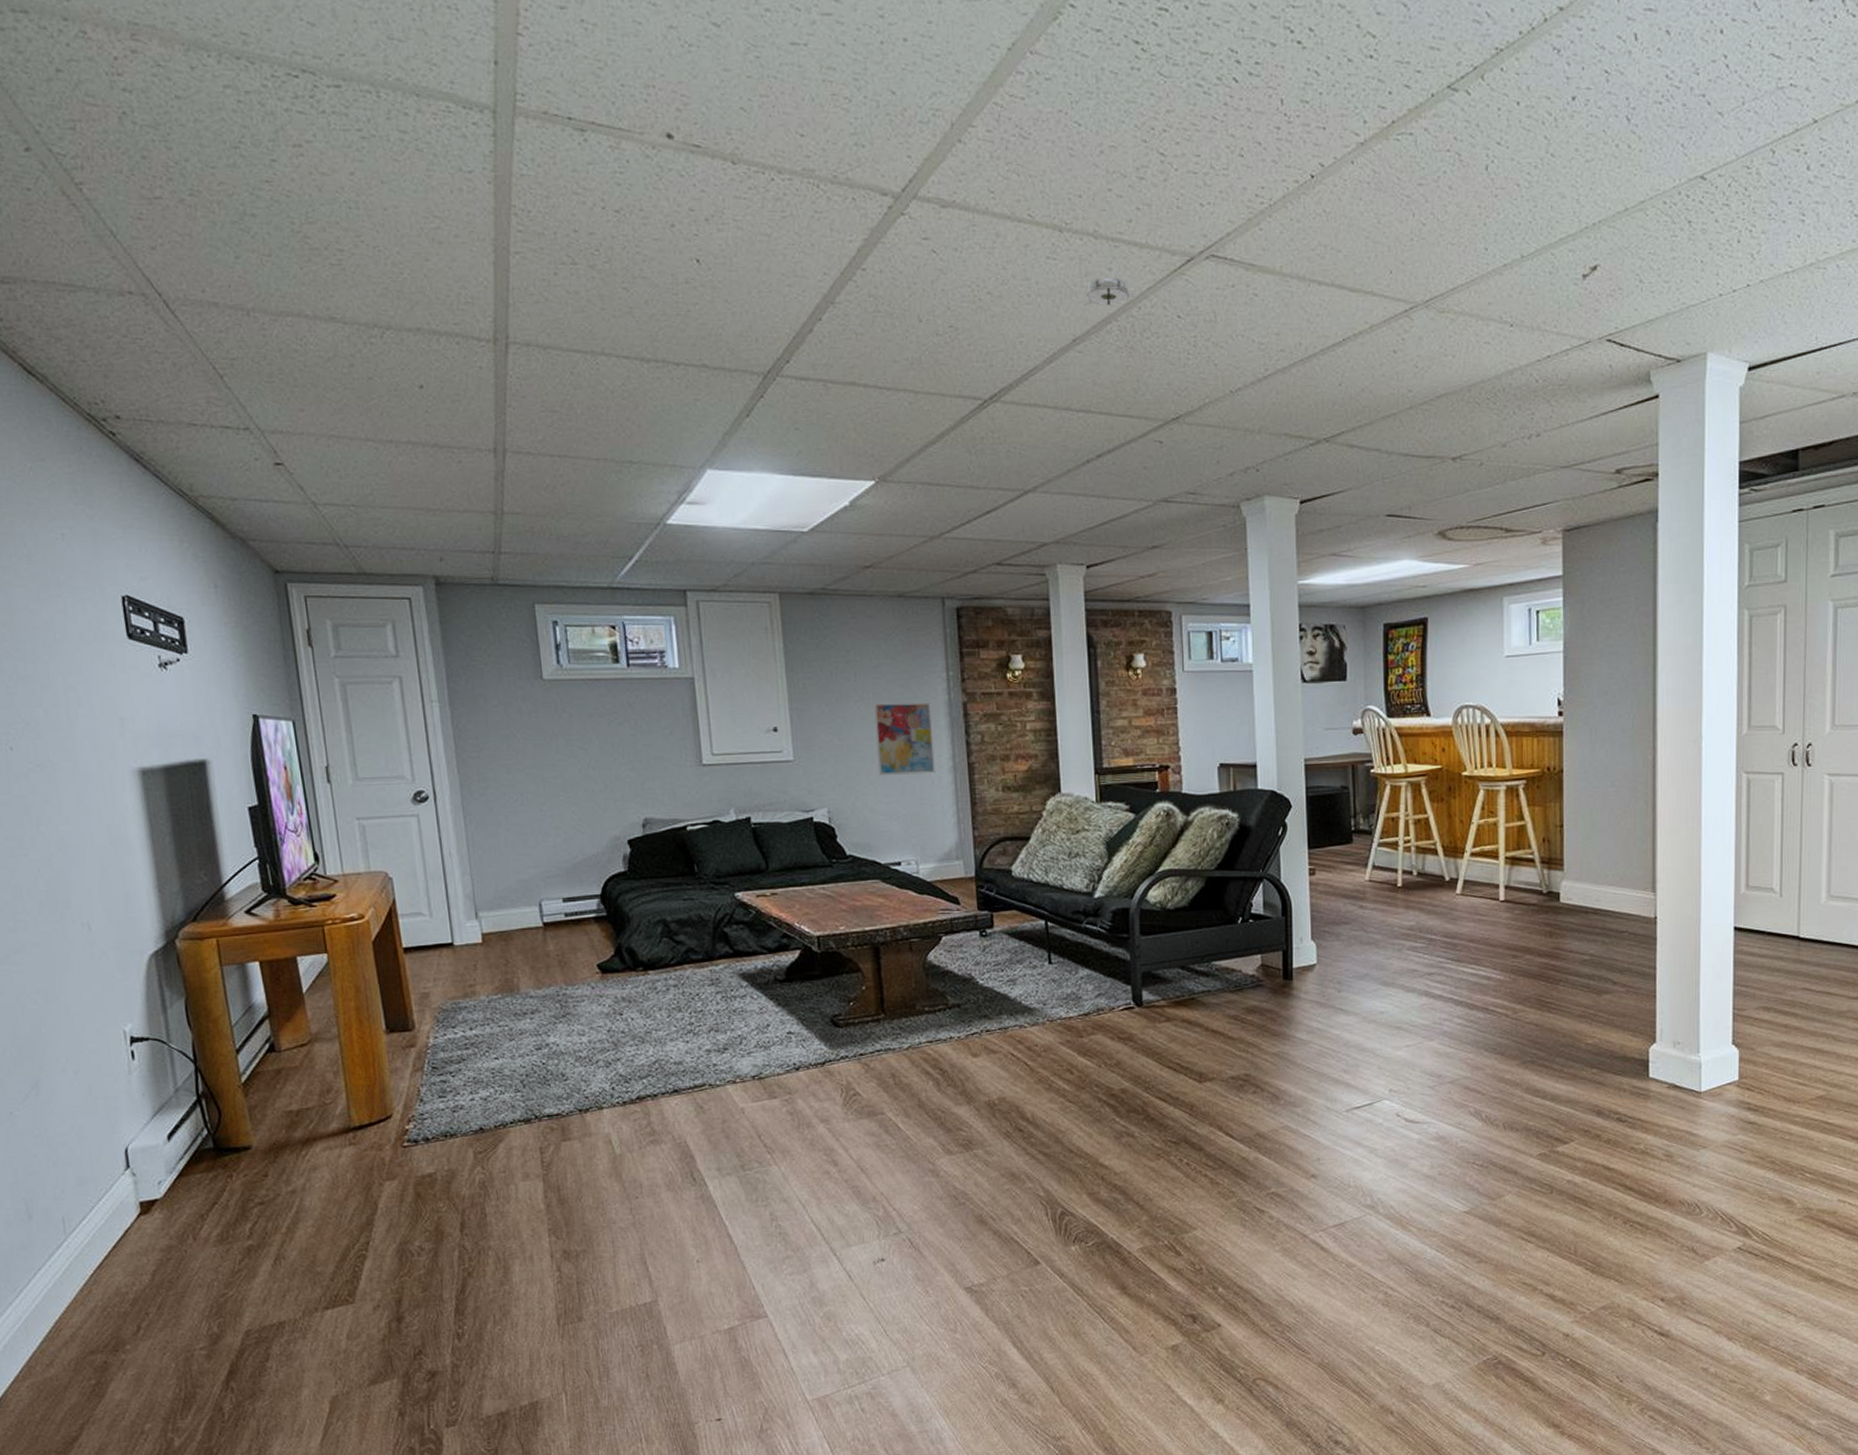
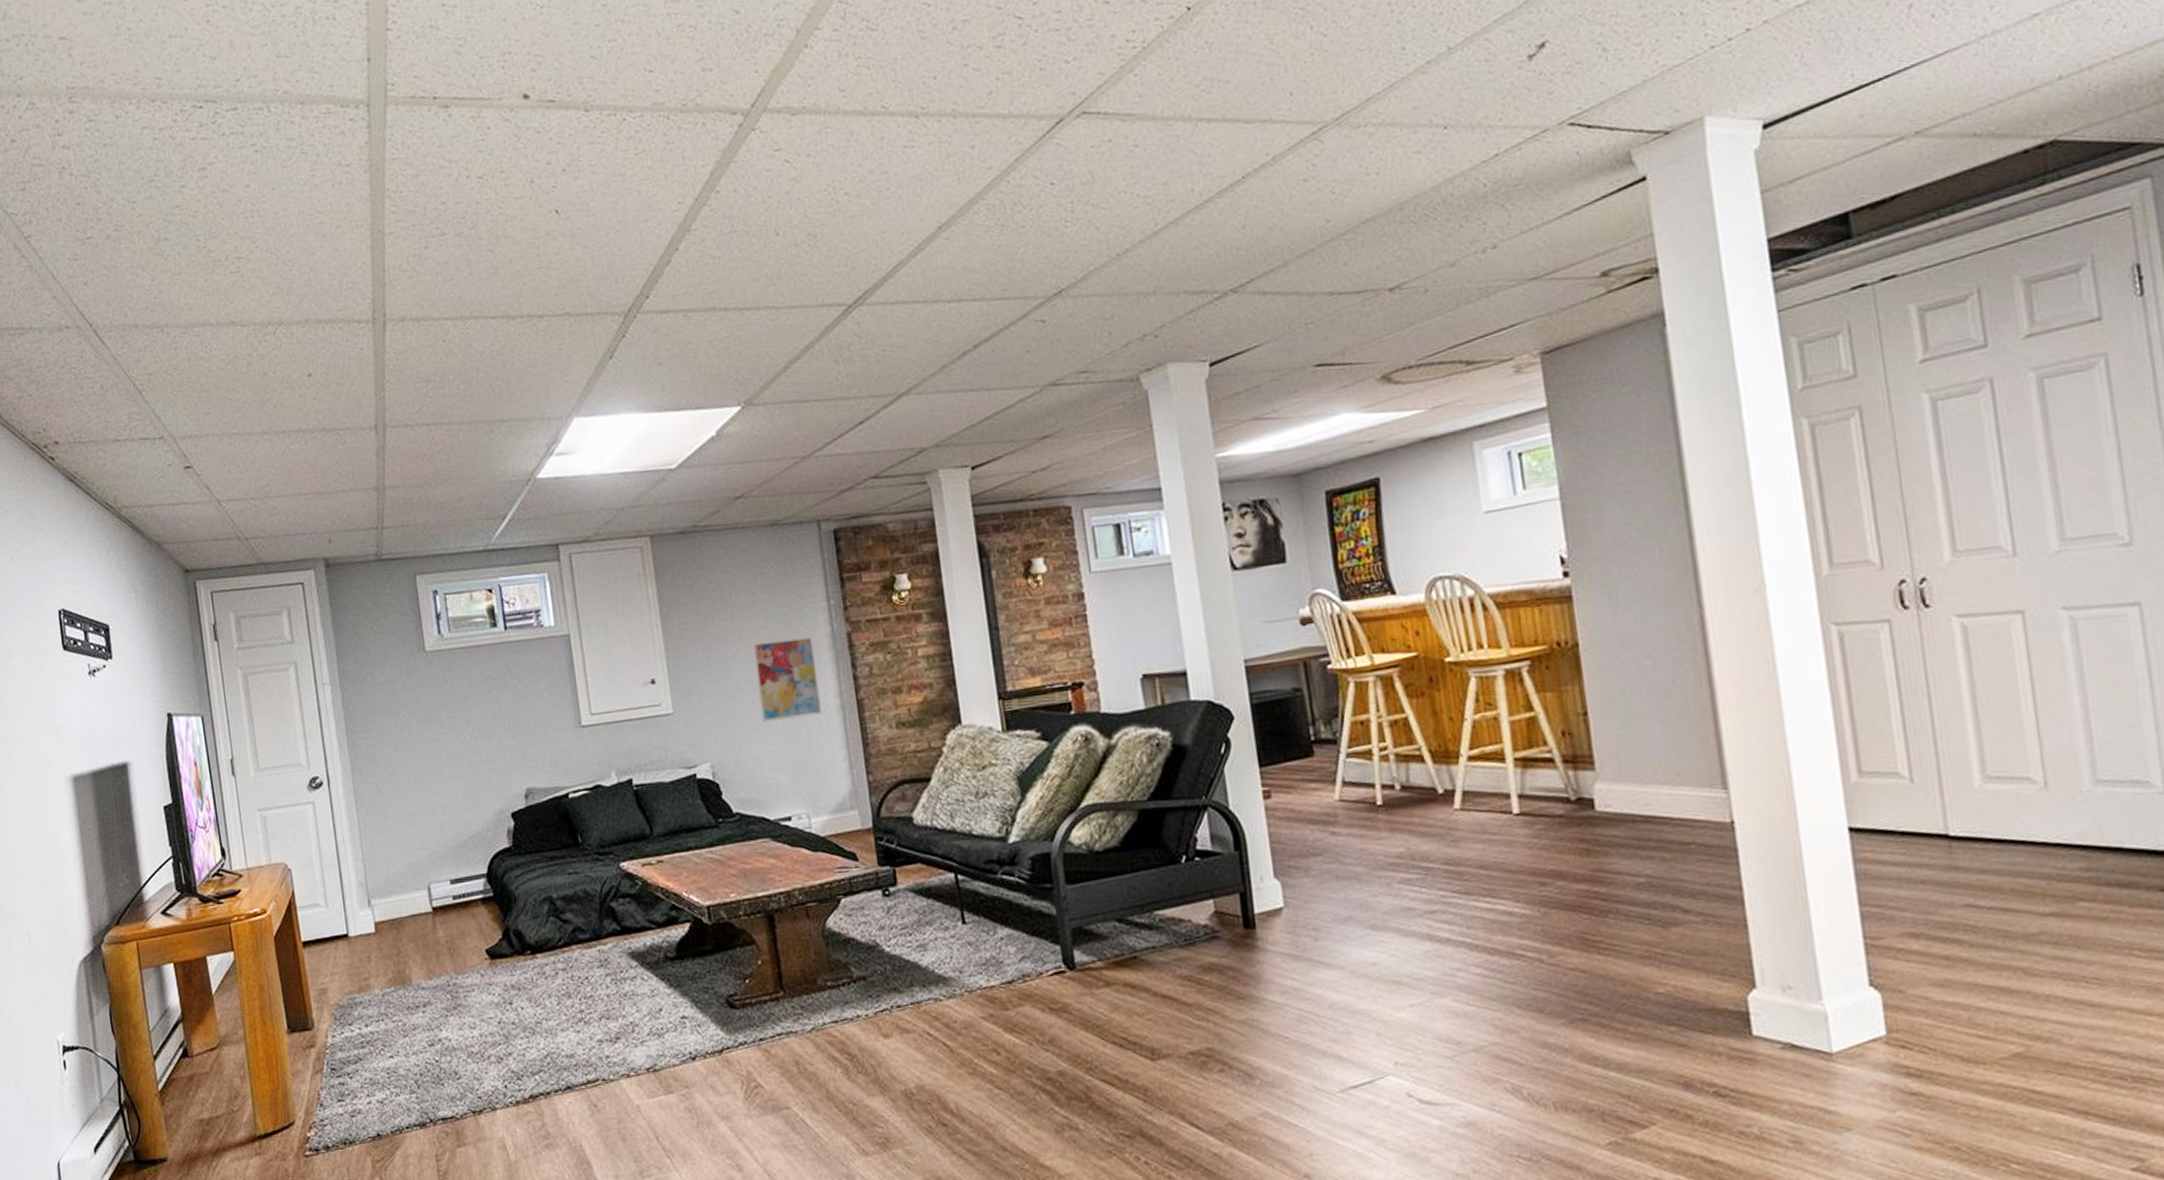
smoke detector: present [1083,277,1133,306] -> none [947,154,999,191]

